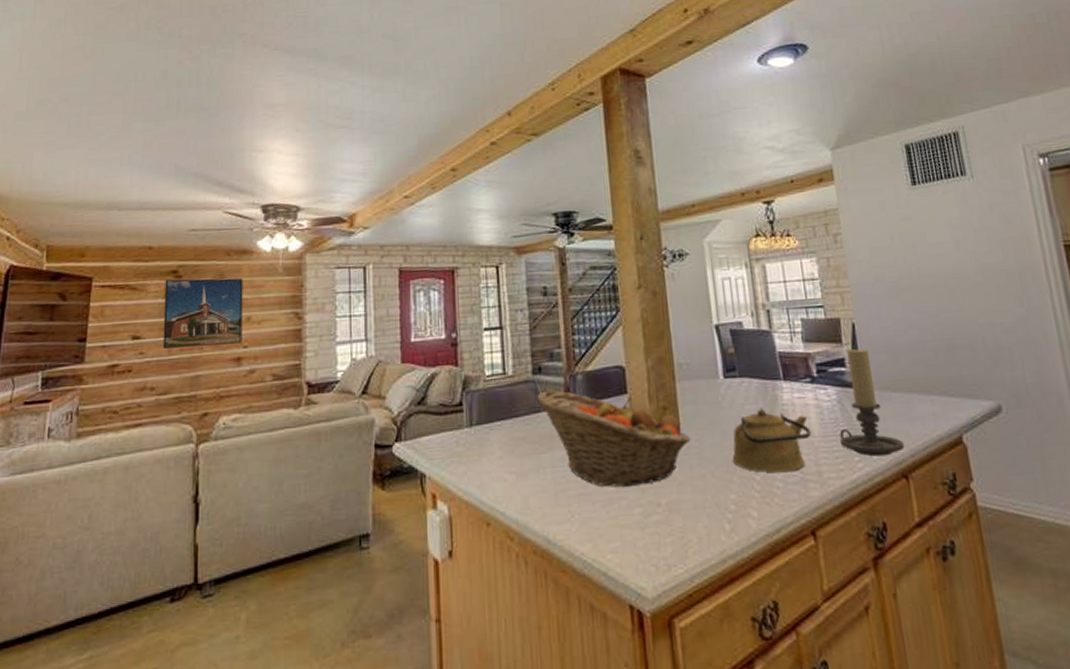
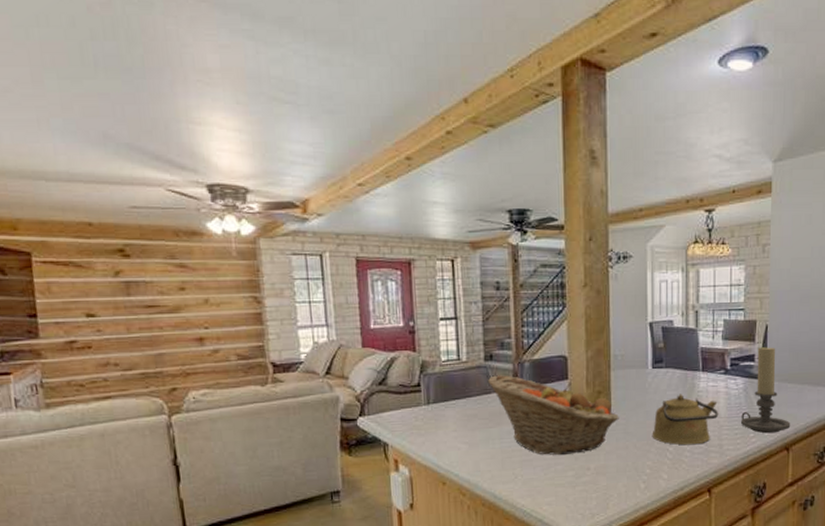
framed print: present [163,278,243,349] -> none [112,258,203,327]

